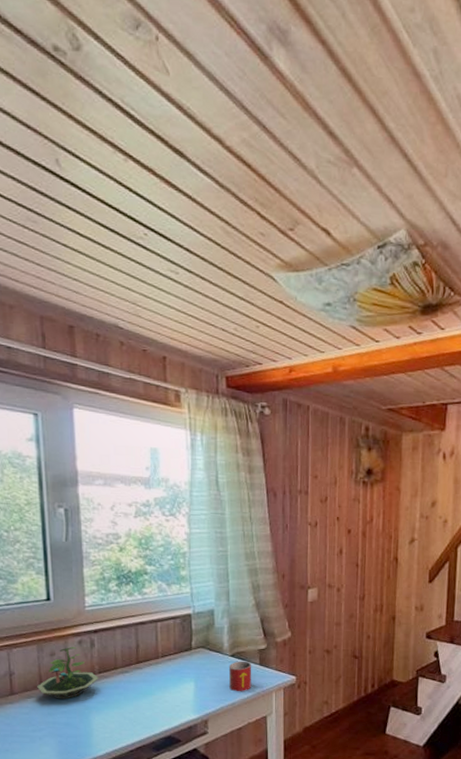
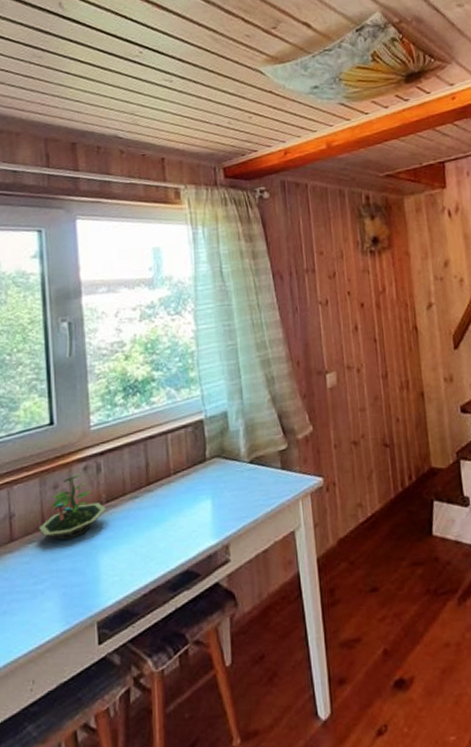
mug: present [228,661,252,692] -> none [247,466,275,506]

